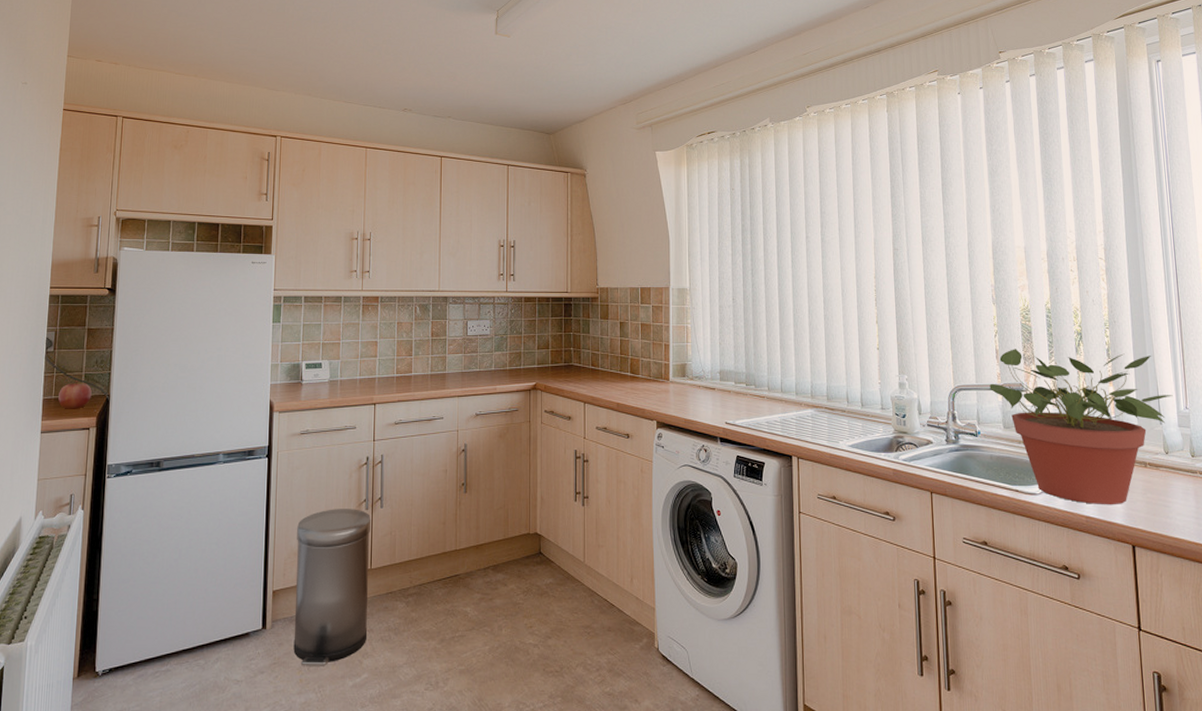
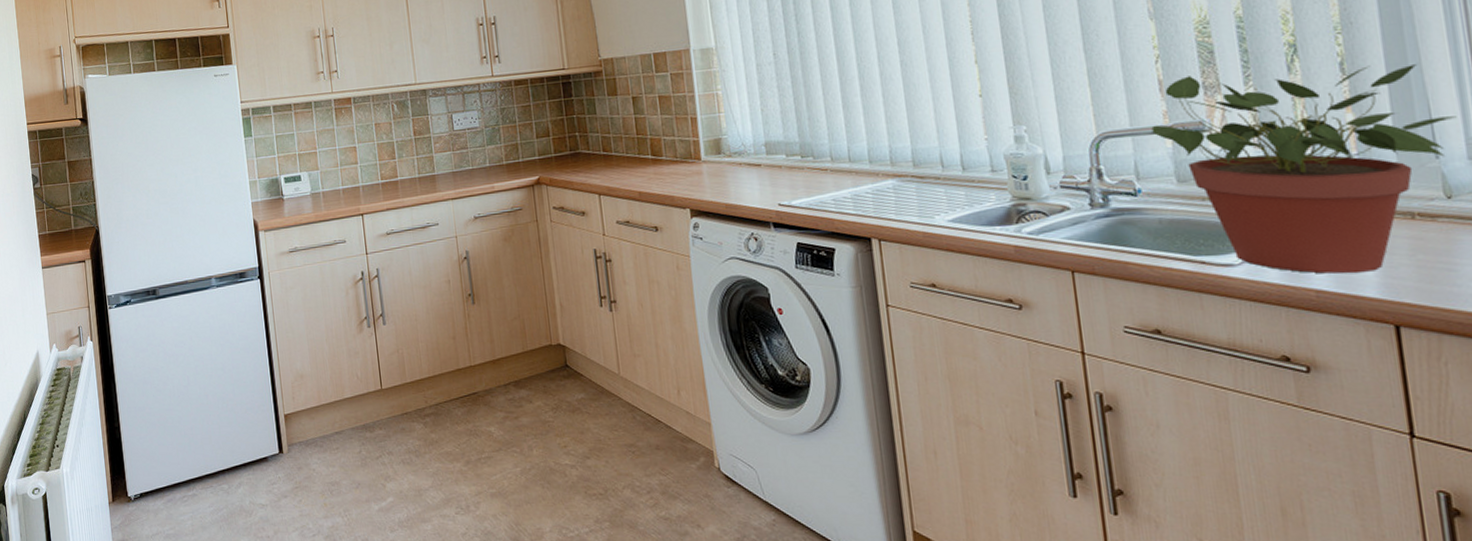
fruit: present [58,380,92,409] -> none [52,214,82,244]
pedal bin: present [293,509,372,666] -> none [299,327,387,490]

